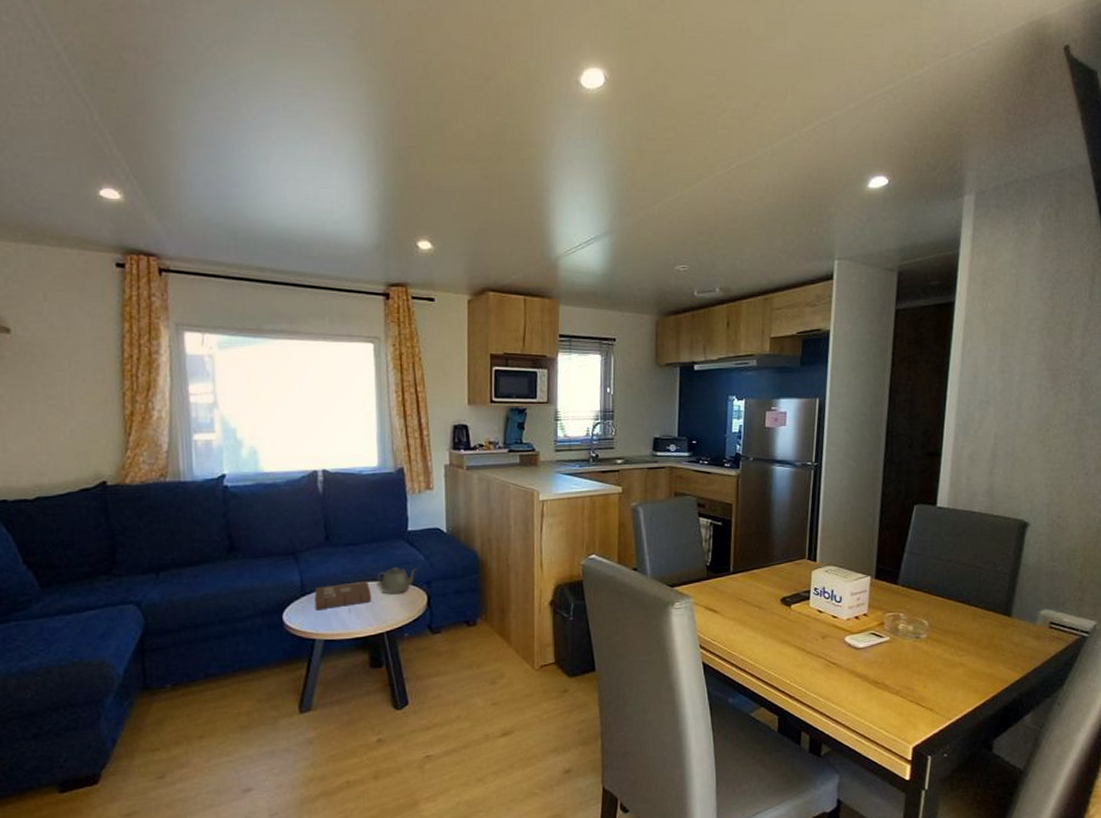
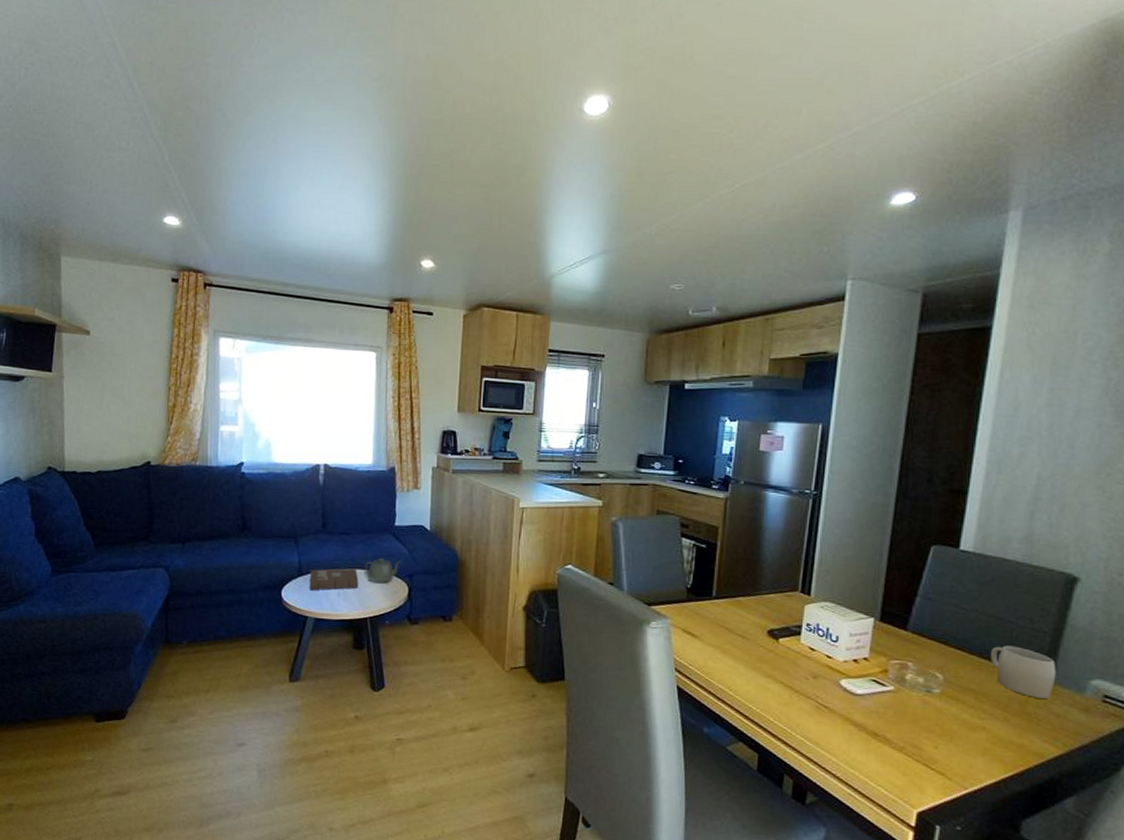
mug: none [964,588,1015,632] -> present [990,645,1056,699]

